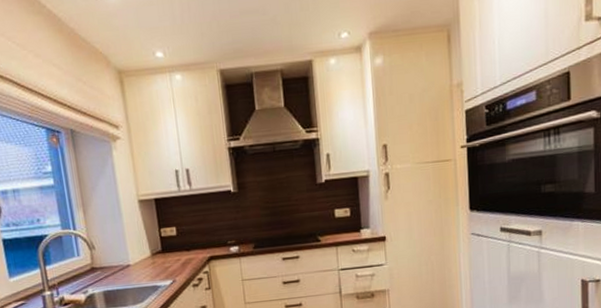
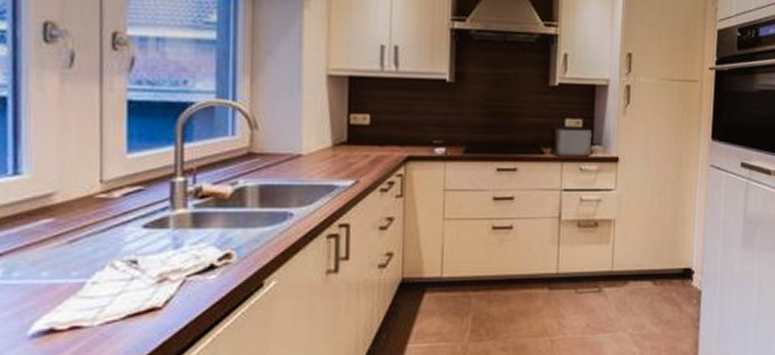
toaster: none [323,214,362,243] -> present [549,126,593,158]

